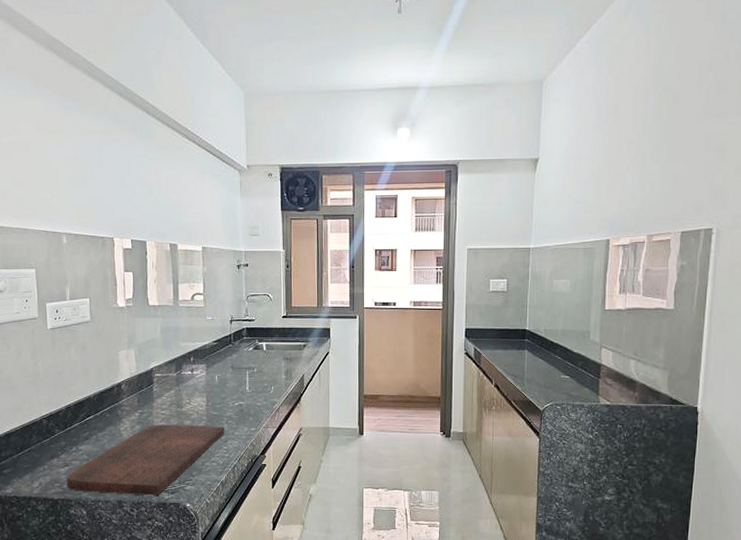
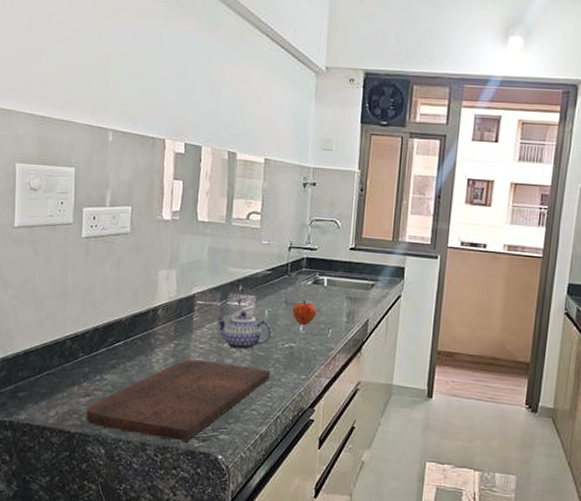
teapot: none [173,378,223,412] -> present [216,311,273,351]
fruit: none [238,364,259,385] -> present [292,300,317,326]

